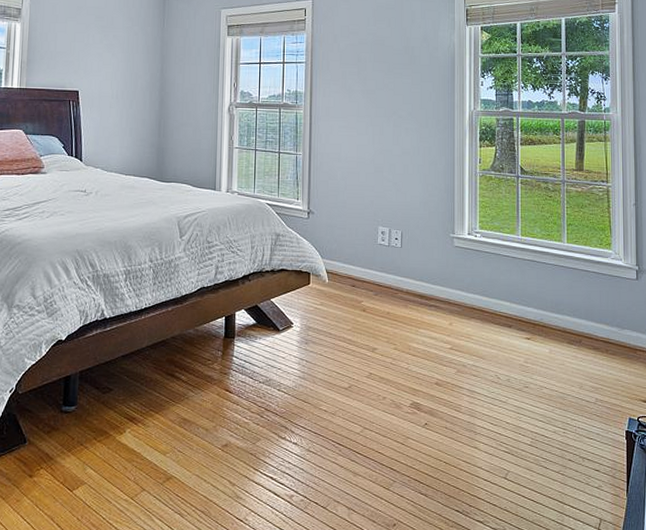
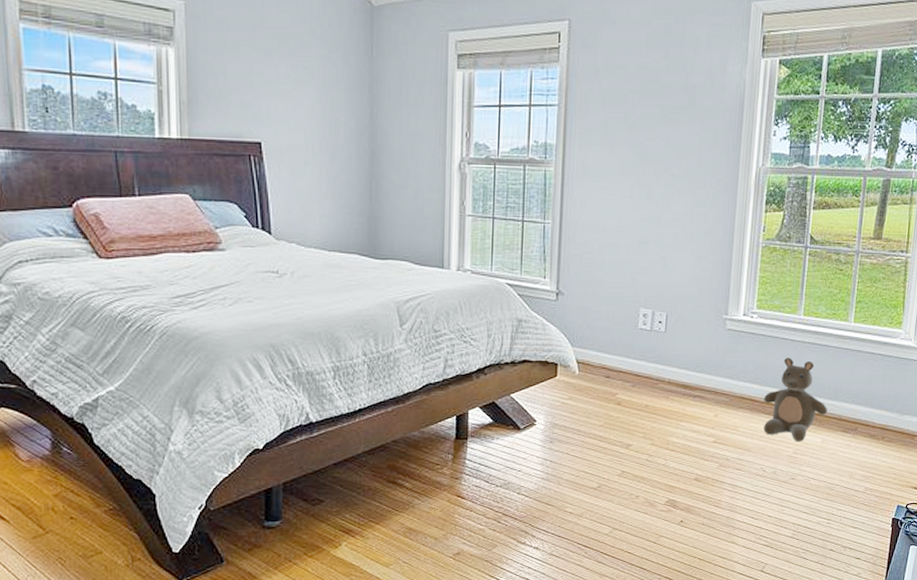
stuffed bear: none [493,273,552,352] -> present [764,358,827,442]

